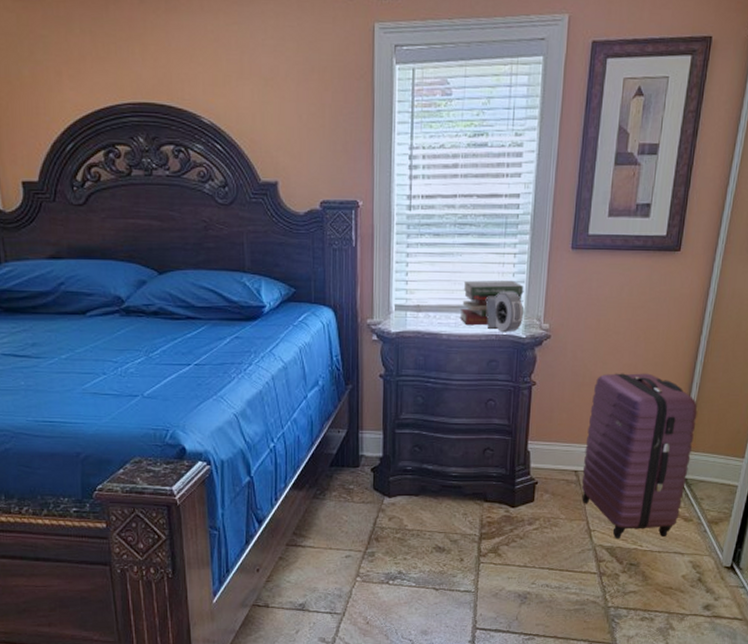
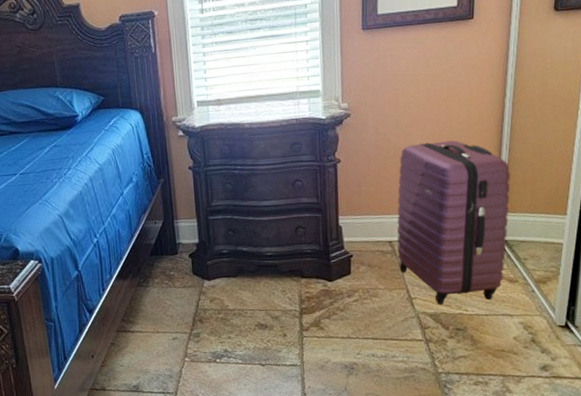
books: present [460,280,523,325] -> none [260,67,319,112]
alarm clock: present [486,291,523,333] -> none [283,76,321,117]

